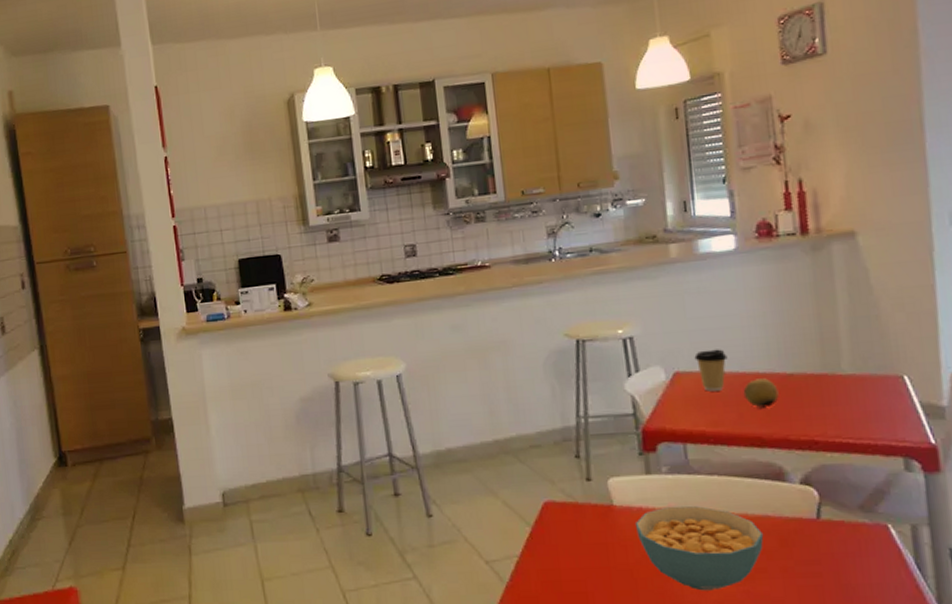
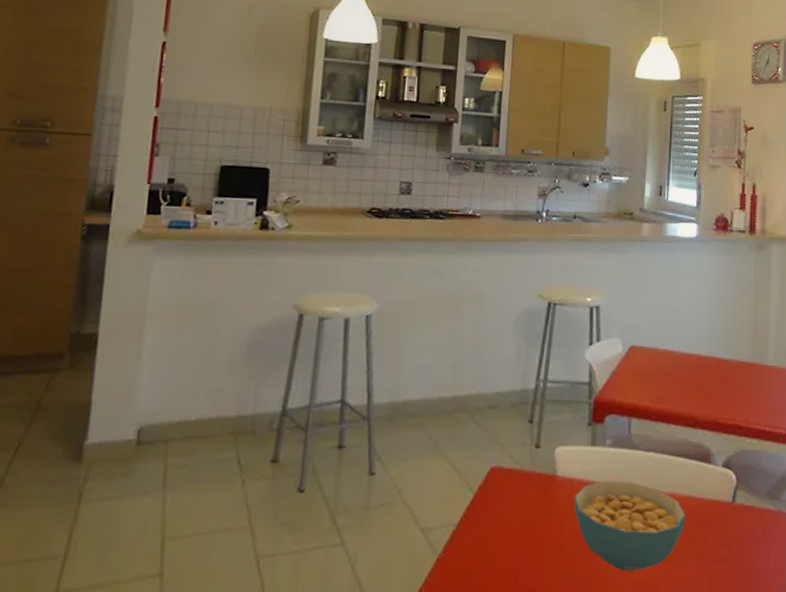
coffee cup: present [694,349,728,392] -> none [650,327,677,369]
fruit: present [743,378,779,408] -> none [686,361,715,390]

